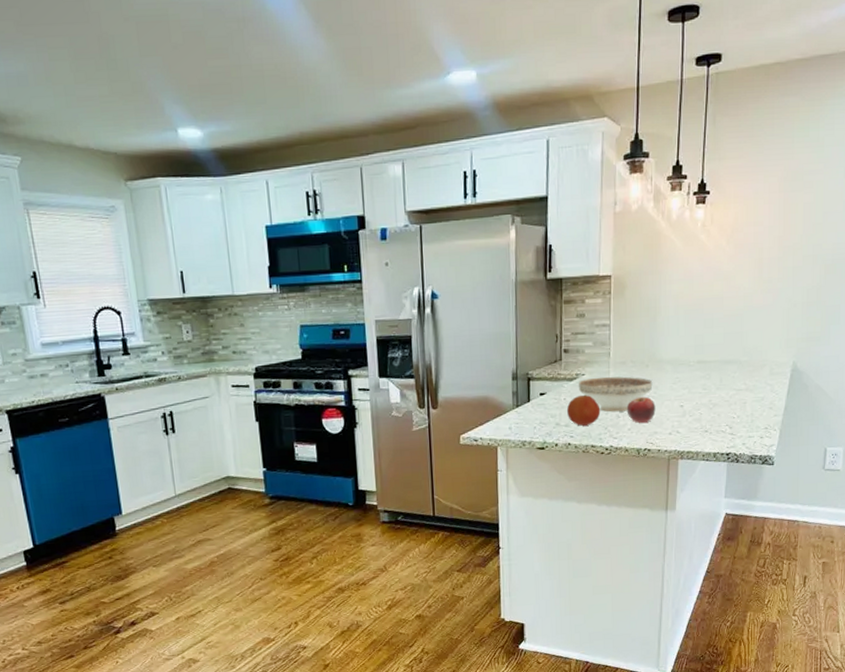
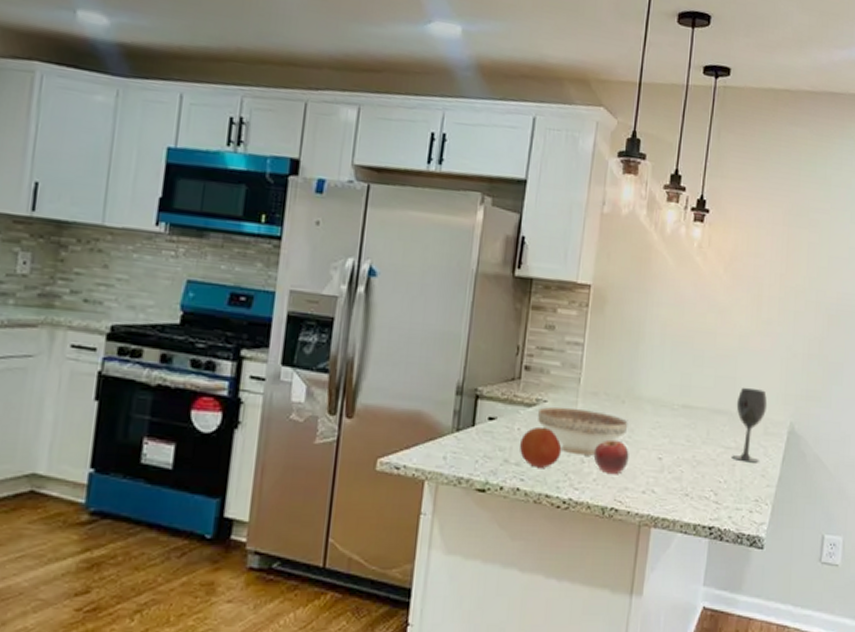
wine glass: none [743,338,772,399] -> present [732,387,768,463]

